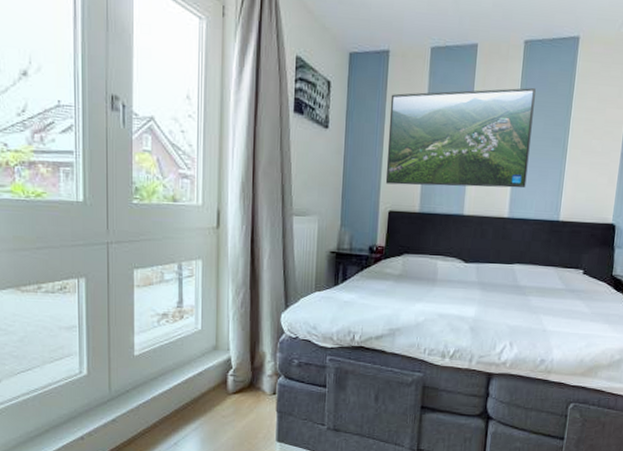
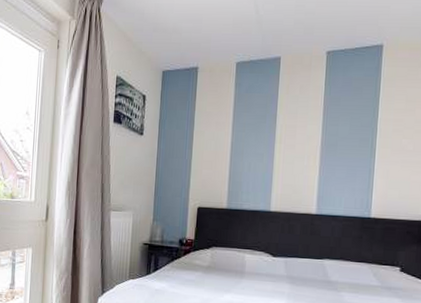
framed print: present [385,87,536,188] -> none [194,92,340,186]

